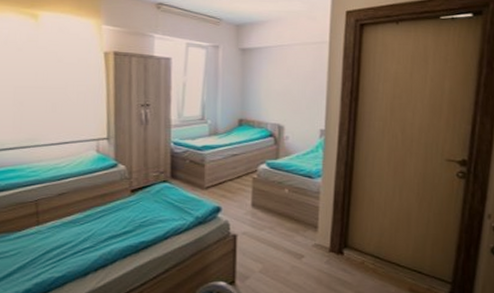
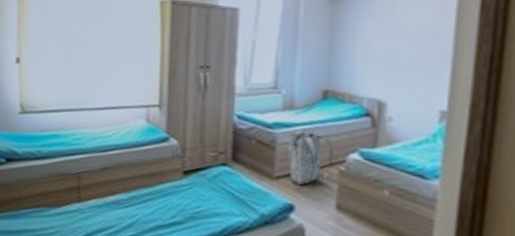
backpack: none [215,149,248,192] -> present [288,128,333,186]

